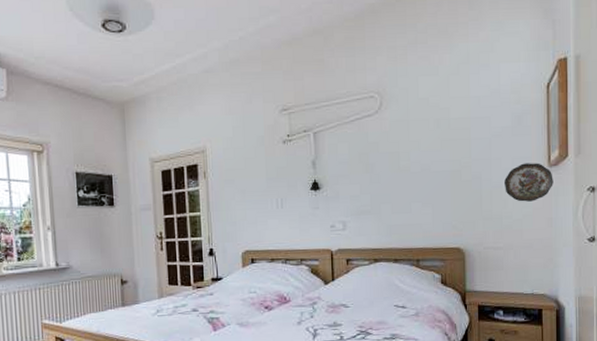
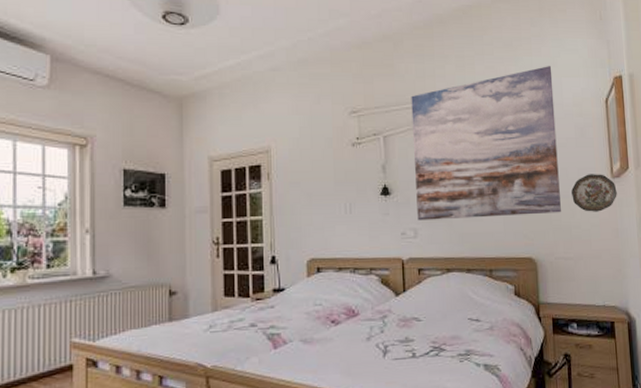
wall art: none [341,52,492,214] -> present [411,66,561,221]

